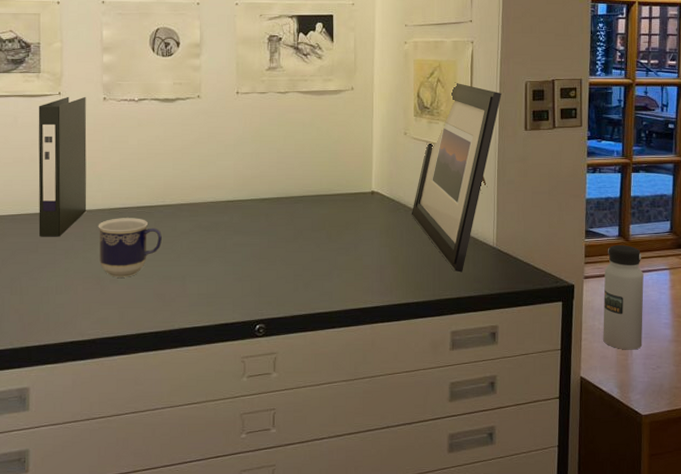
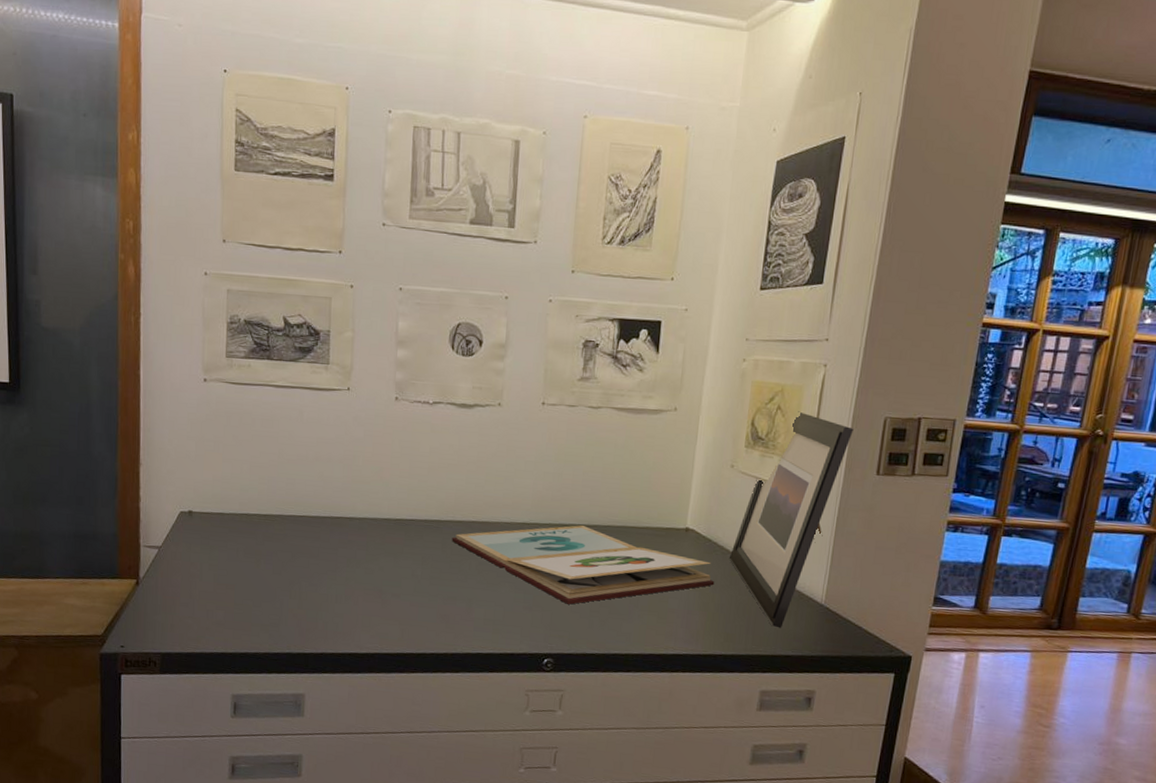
binder: present [38,96,87,237] -> none [320,392,377,544]
cup: present [98,218,162,278] -> none [382,530,450,594]
open book: none [163,198,401,271] -> present [451,525,715,605]
water bottle: present [603,245,644,350] -> none [937,617,1000,737]

